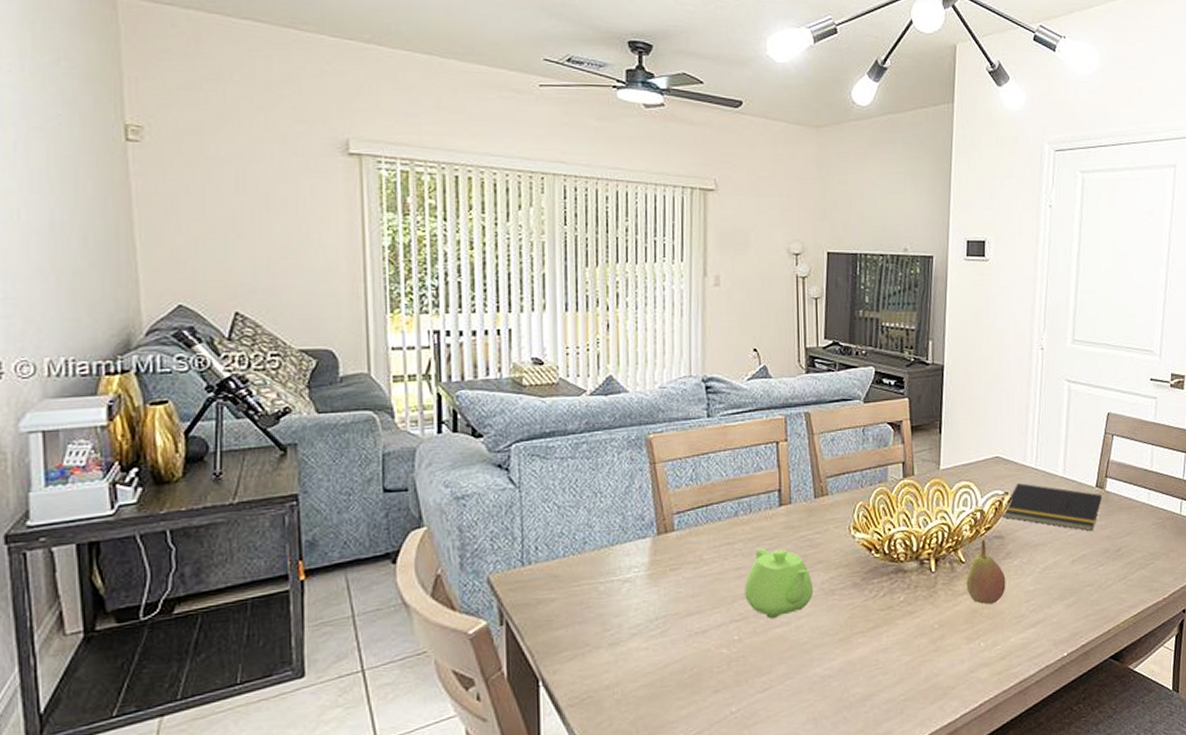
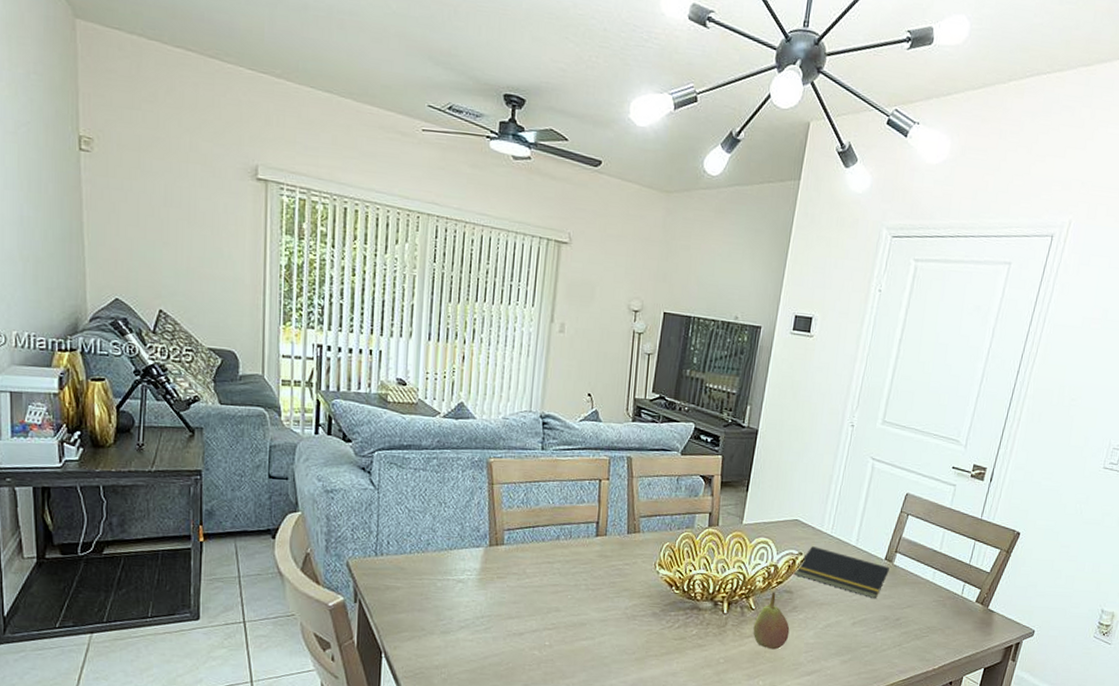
teapot: present [745,548,813,619] -> none [558,570,618,633]

